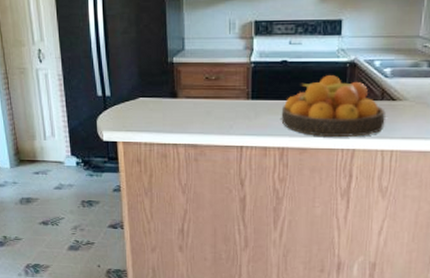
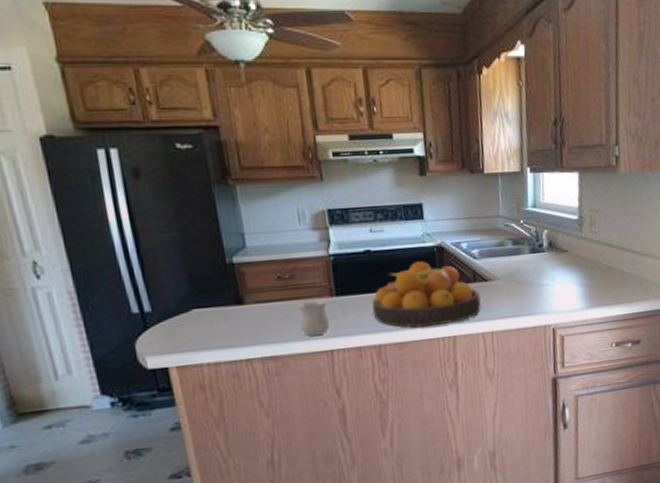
mug: none [217,100,243,132] -> present [295,299,329,337]

